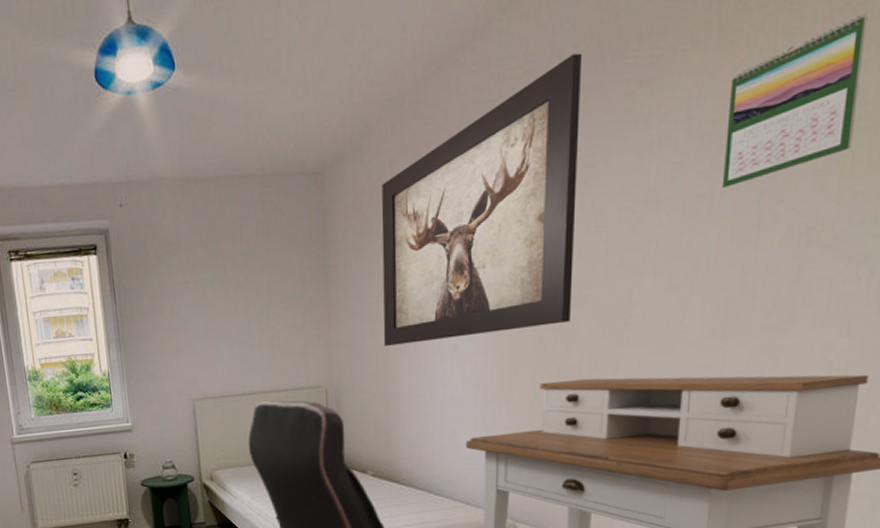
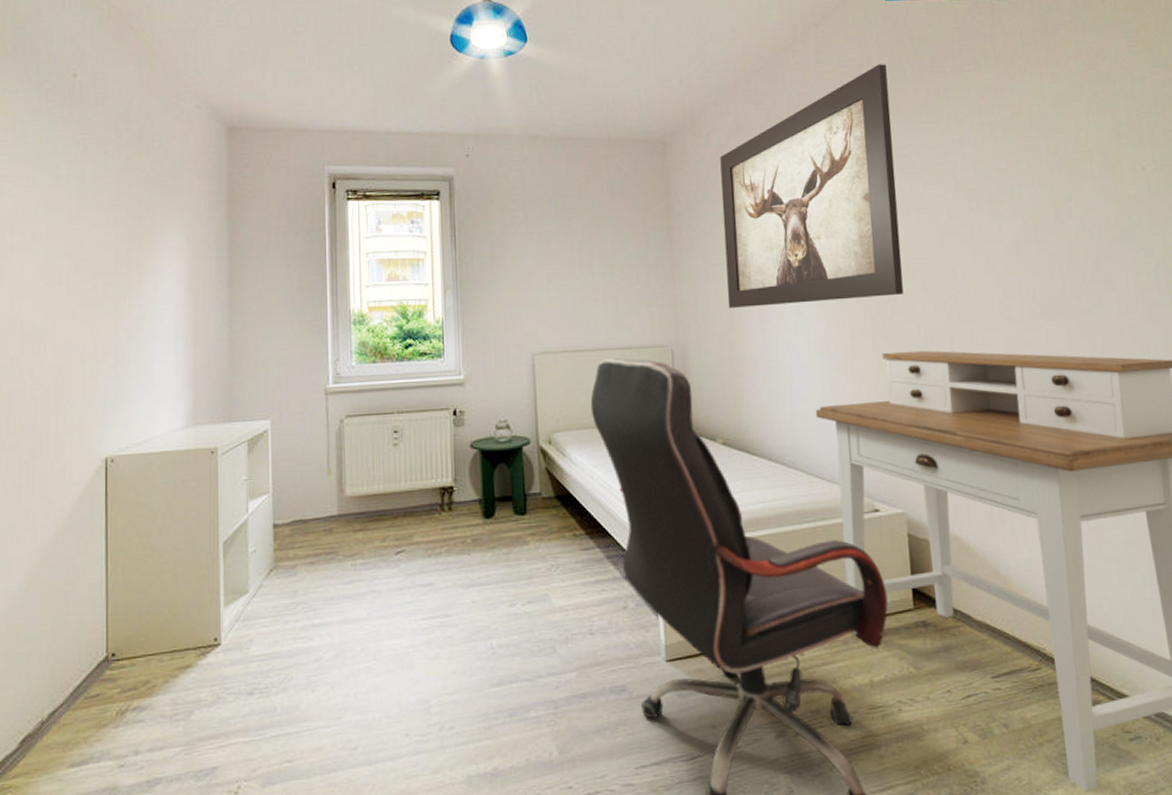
calendar: present [723,12,868,188] -> none [1011,56,1118,183]

